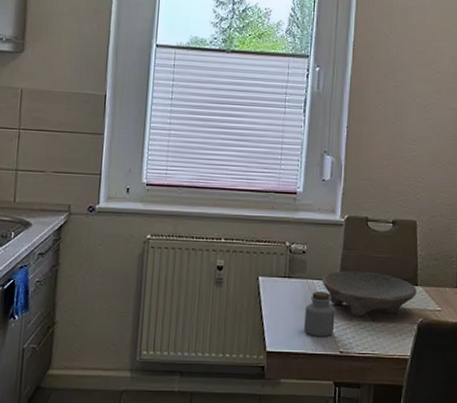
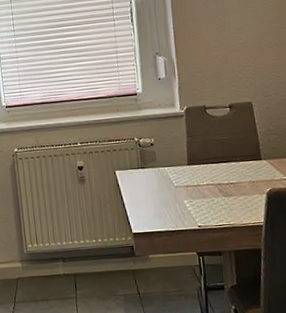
jar: present [304,290,336,337] -> none [161,176,190,216]
bowl: present [322,270,417,316] -> none [172,153,262,194]

